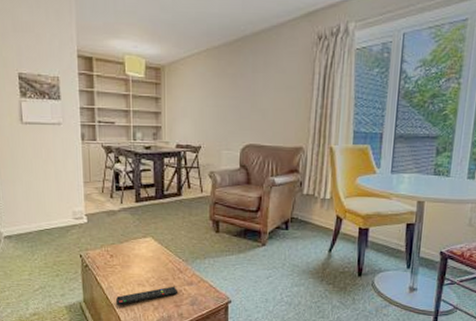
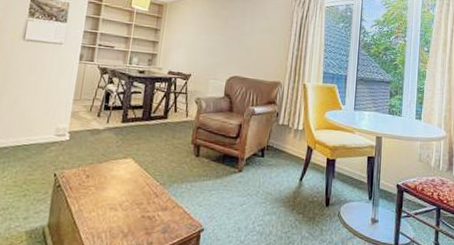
remote control: present [115,286,177,306] -> none [82,211,151,232]

